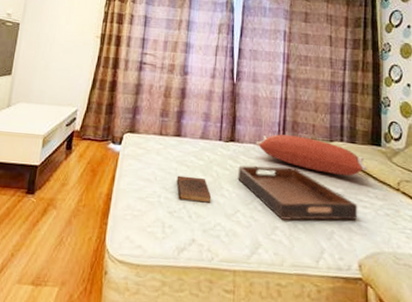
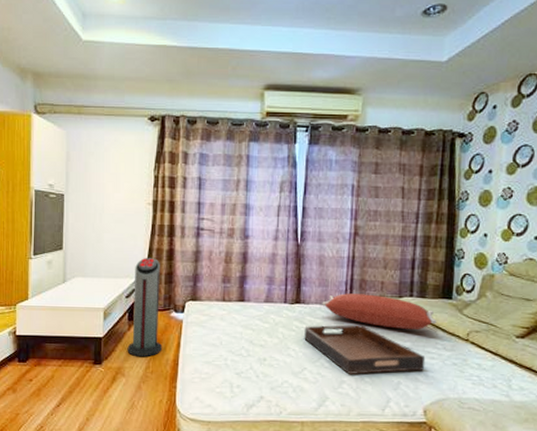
air purifier: none [61,87,102,189] -> present [127,257,163,356]
book: present [176,175,212,203] -> none [242,339,278,363]

